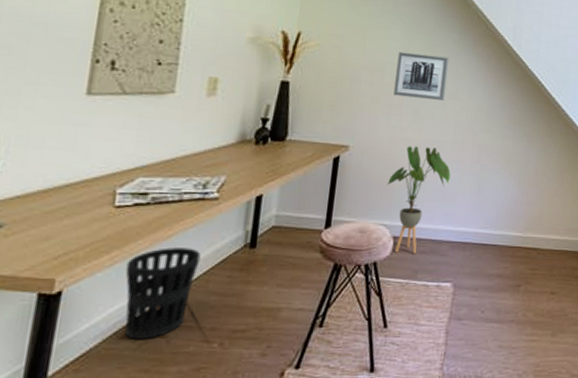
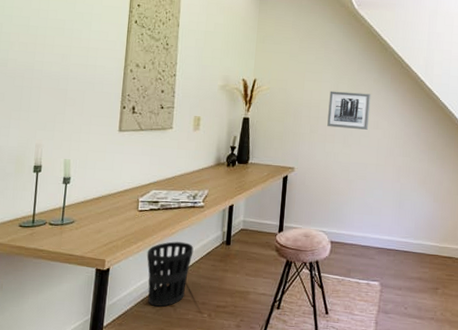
house plant: present [386,146,451,254] -> none [324,168,375,257]

